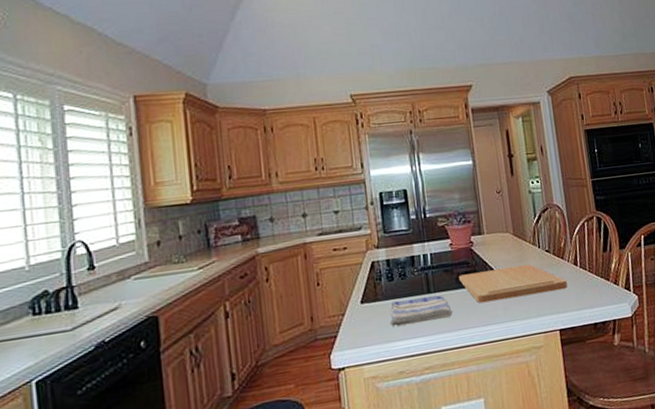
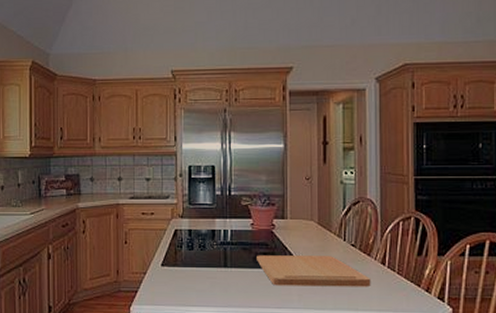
dish towel: present [389,295,453,327] -> none [185,269,246,294]

